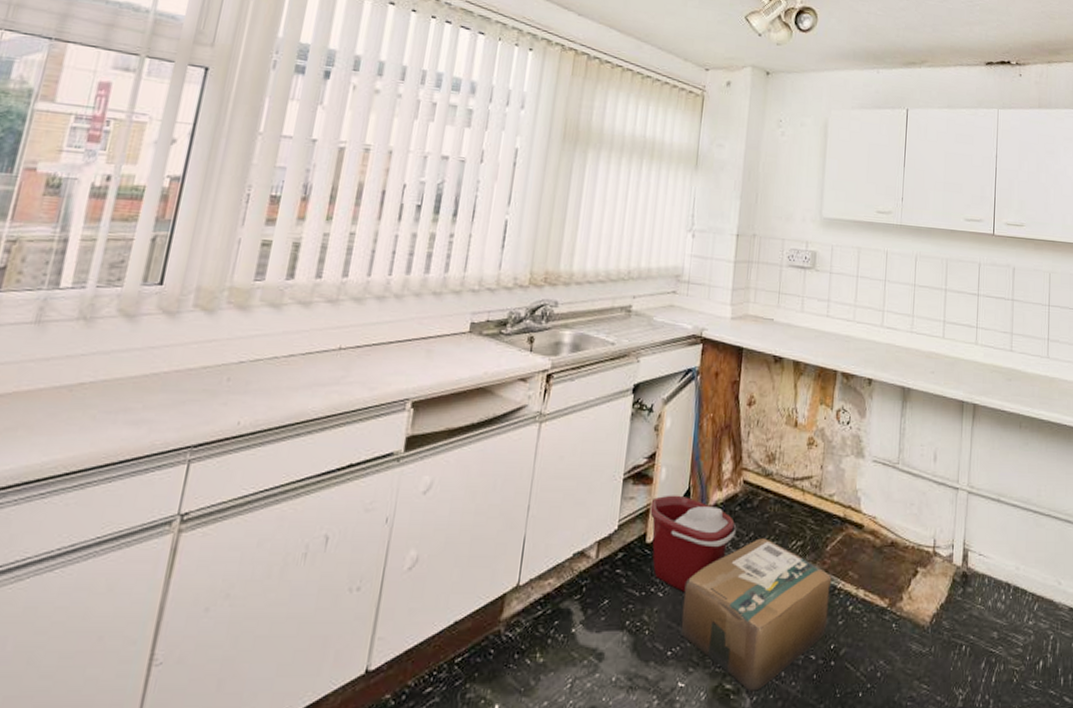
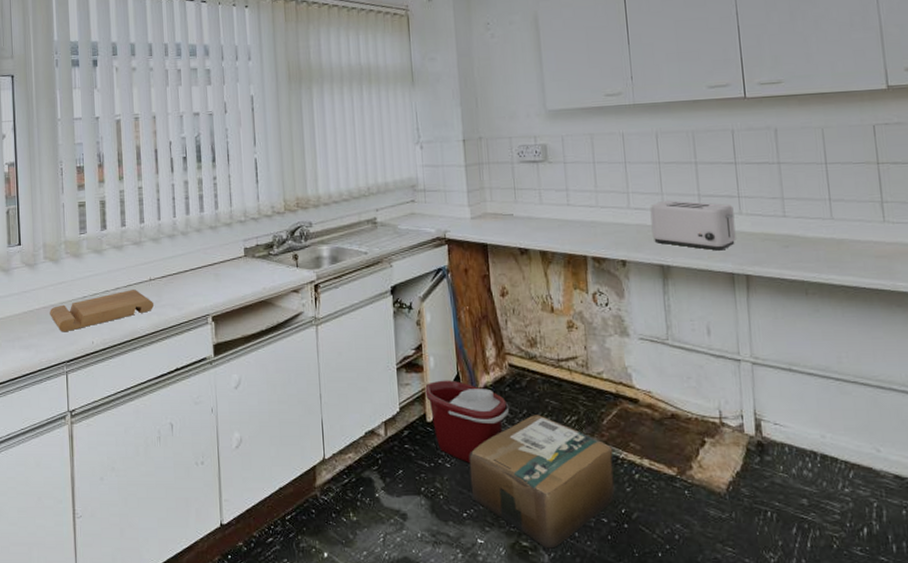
cutting board: none [183,358,338,407] -> present [50,290,154,332]
toaster: none [899,322,971,378] -> present [650,200,736,251]

